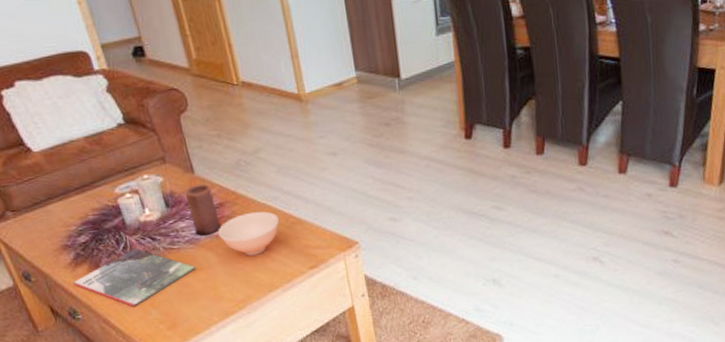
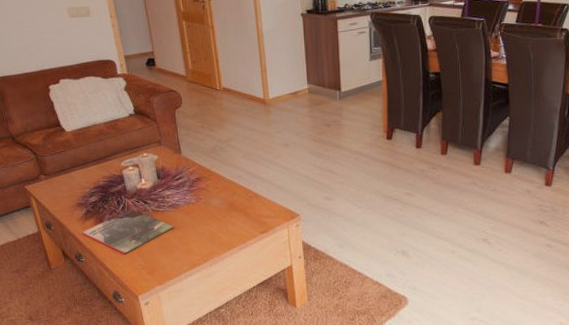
candle: present [184,184,220,236] -> none [172,163,196,202]
bowl: present [218,211,280,256] -> none [194,186,241,220]

